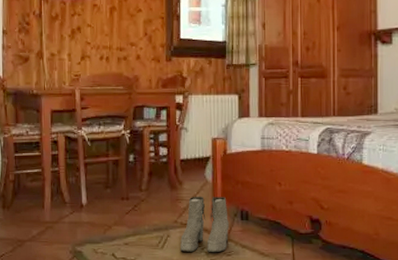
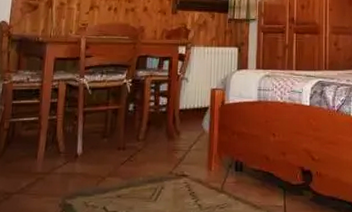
boots: present [180,196,230,253] -> none [173,146,224,206]

